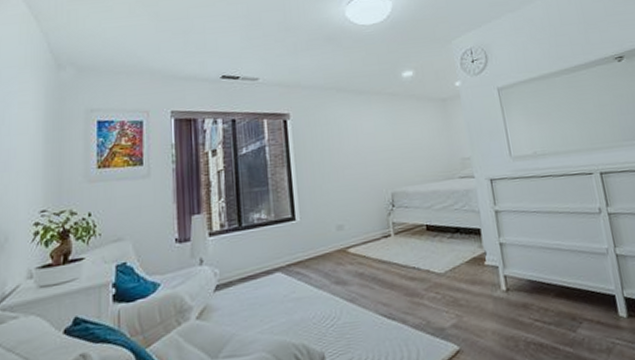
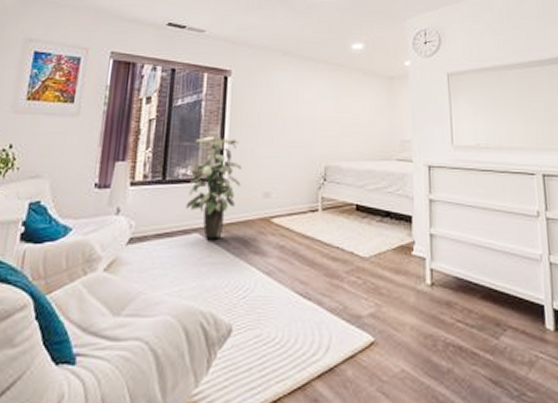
indoor plant: none [263,173,314,277] -> present [185,130,242,239]

